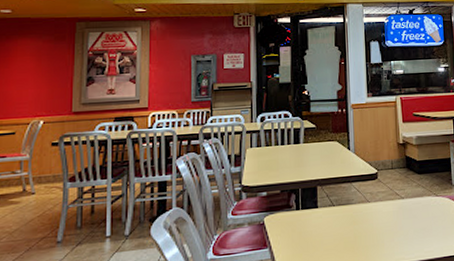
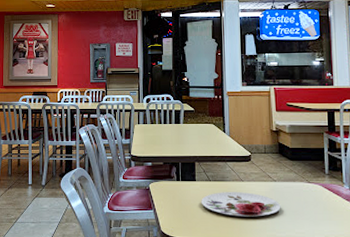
plate: none [324,214,409,243] -> present [201,192,281,217]

